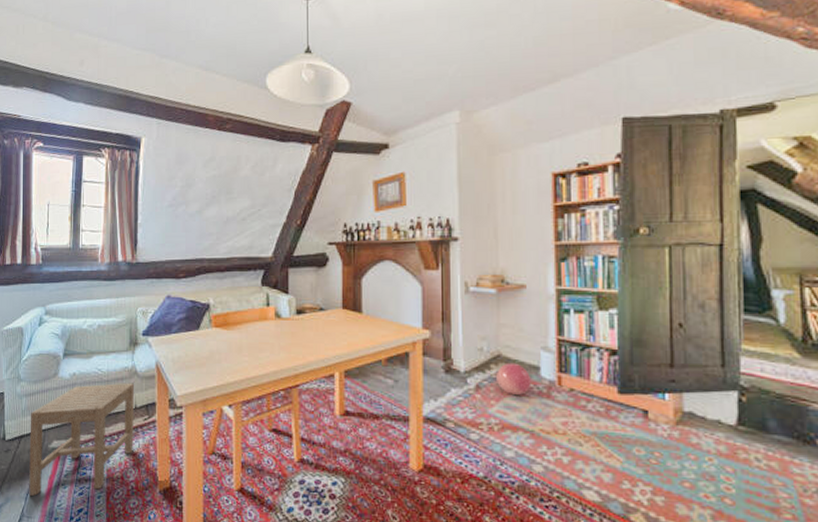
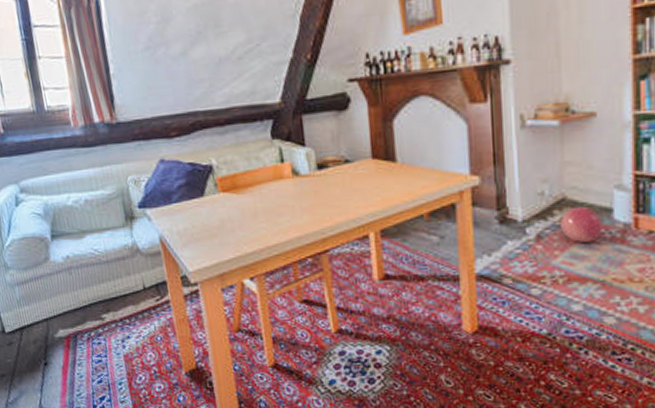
stool: present [29,383,134,496] -> none [27,262,150,387]

